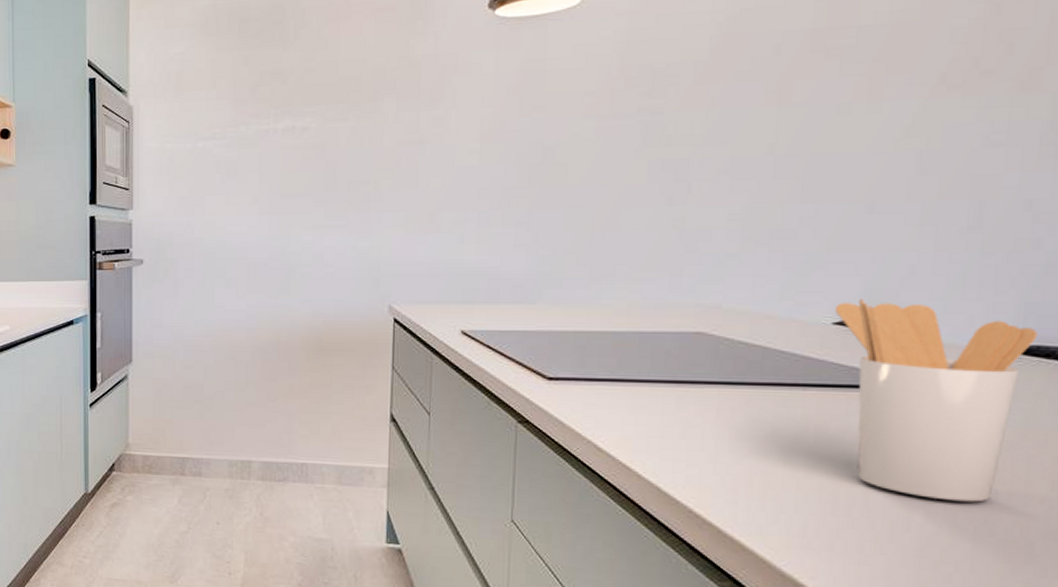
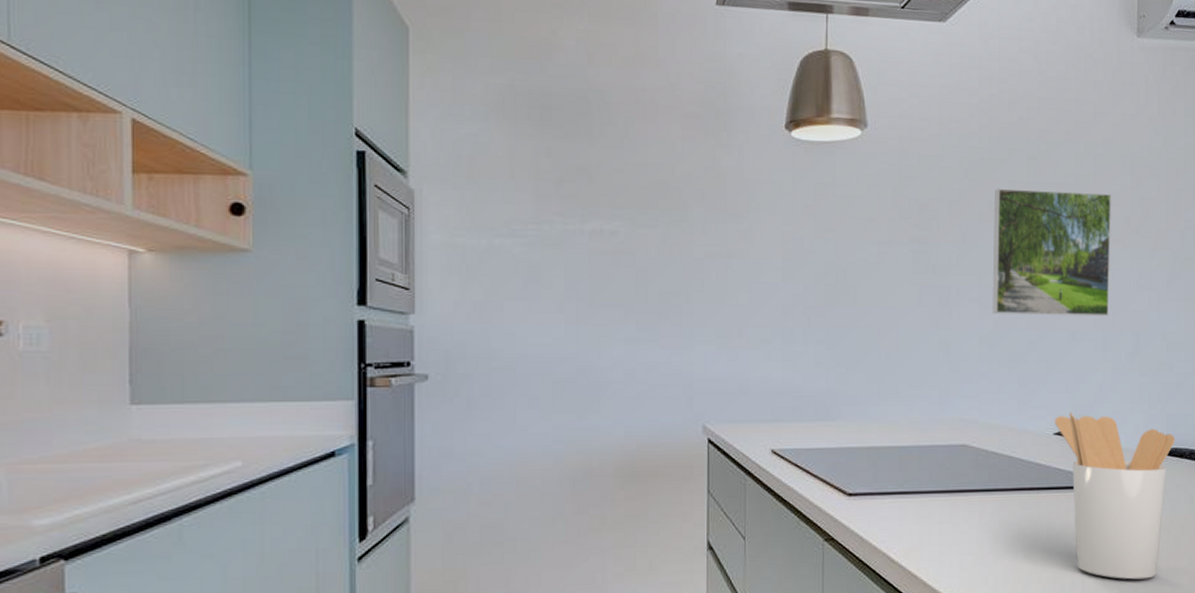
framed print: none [749,29,949,187] -> present [992,188,1111,317]

